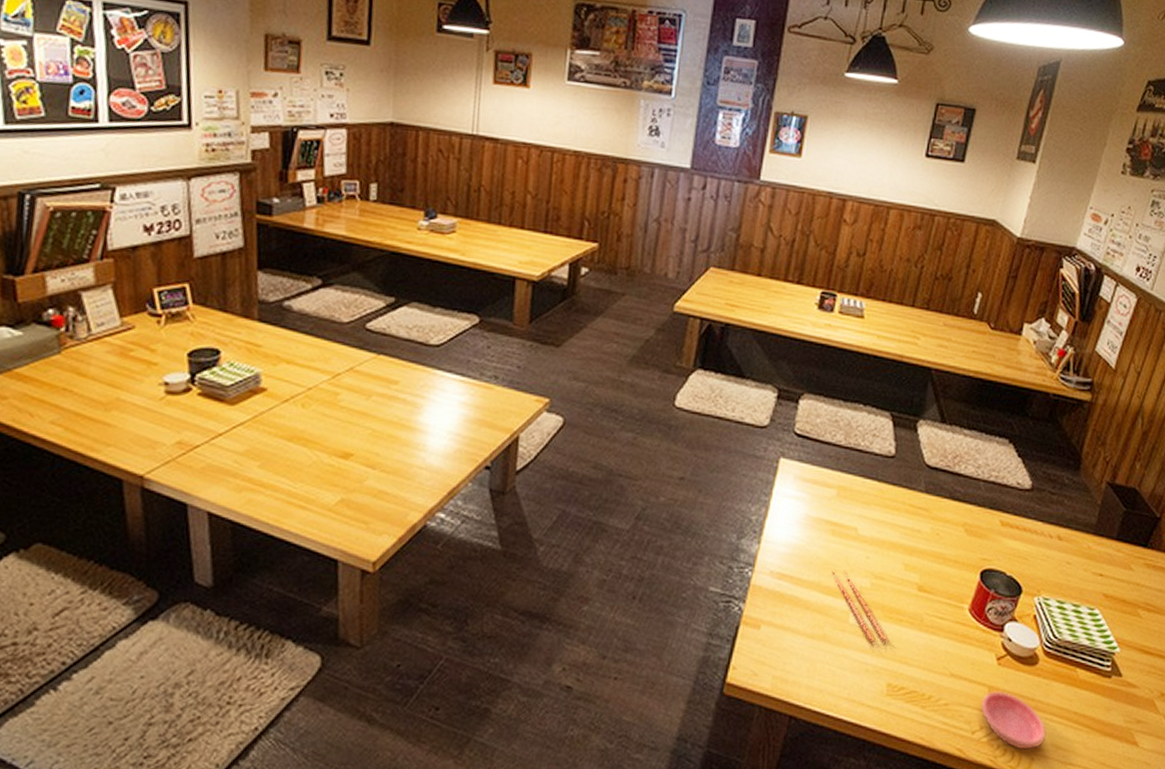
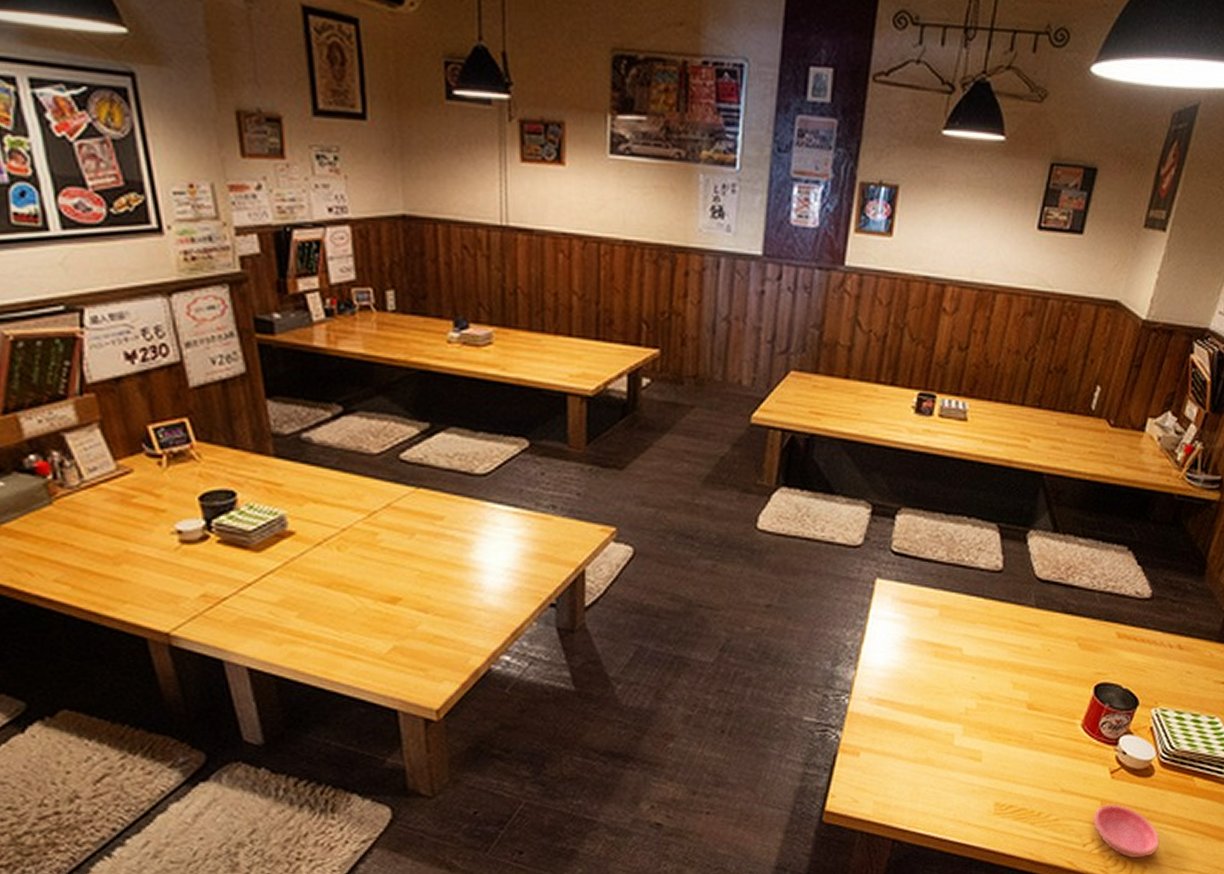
chopsticks: present [832,570,889,643] -> none [935,692,996,763]

